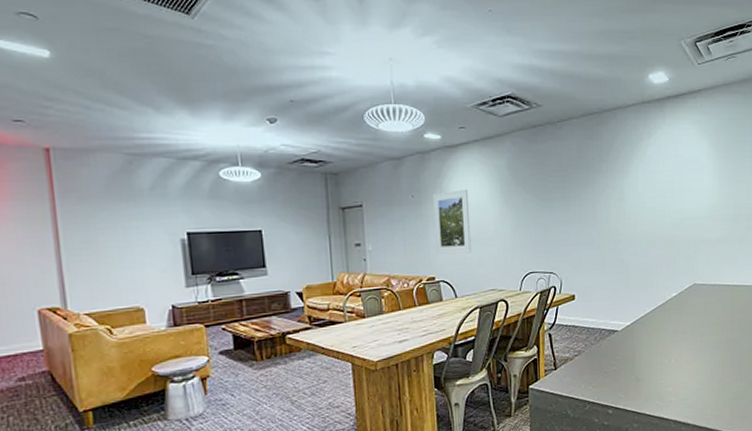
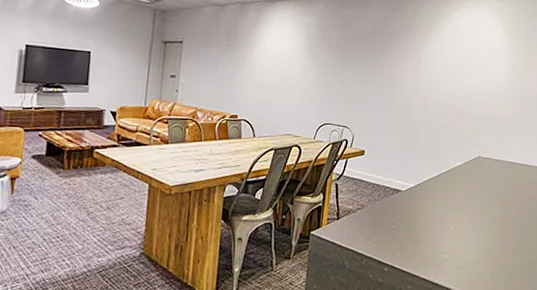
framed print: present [433,188,472,254] -> none [242,39,279,98]

